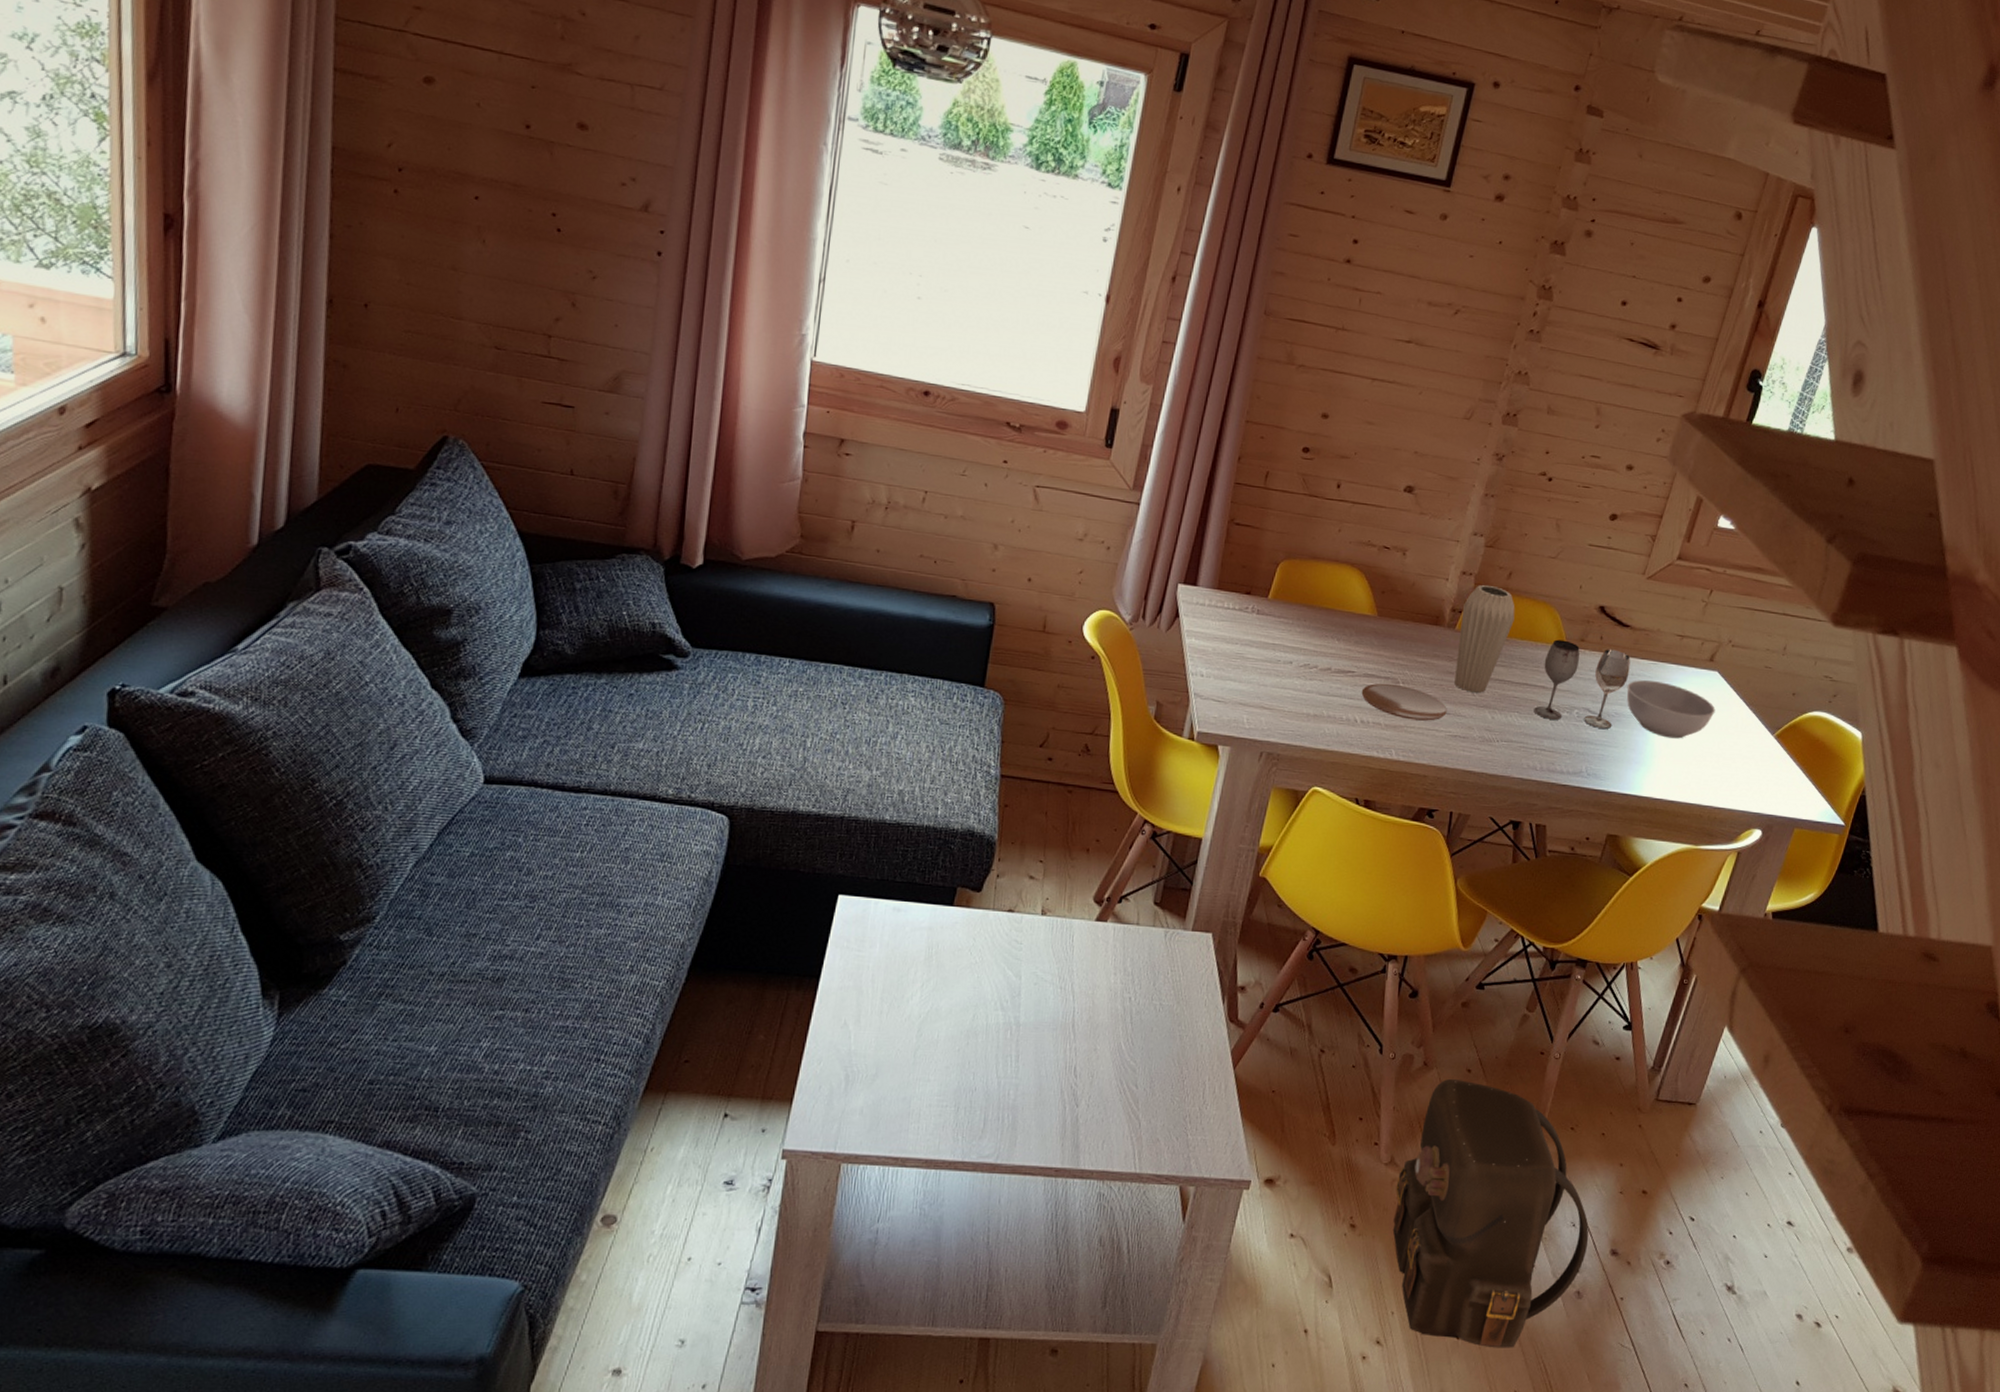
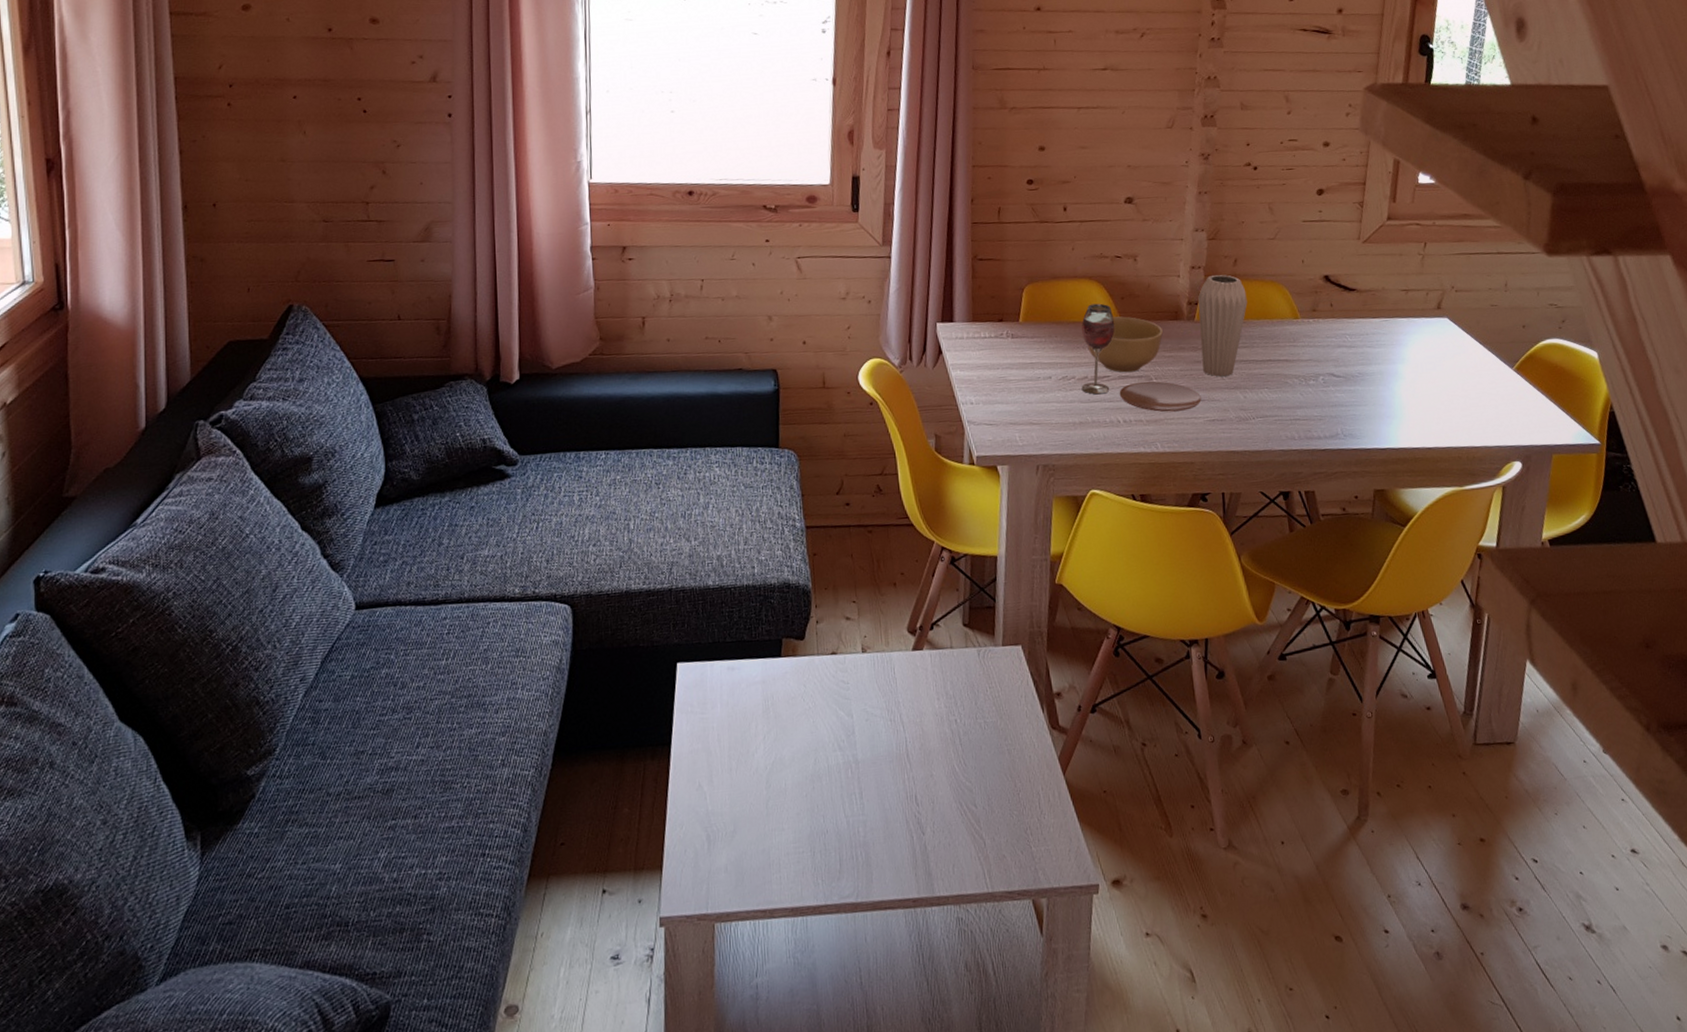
wineglass: none [1322,592,1371,690] -> present [1081,303,1116,395]
bowl: none [1336,610,1421,672] -> present [1087,316,1164,373]
backpack: present [1392,1079,1589,1348] -> none [1238,753,1438,1024]
wineglass: present [1534,639,1631,729] -> none [1281,313,1365,390]
bowl: present [1626,679,1716,739] -> none [1364,336,1453,389]

